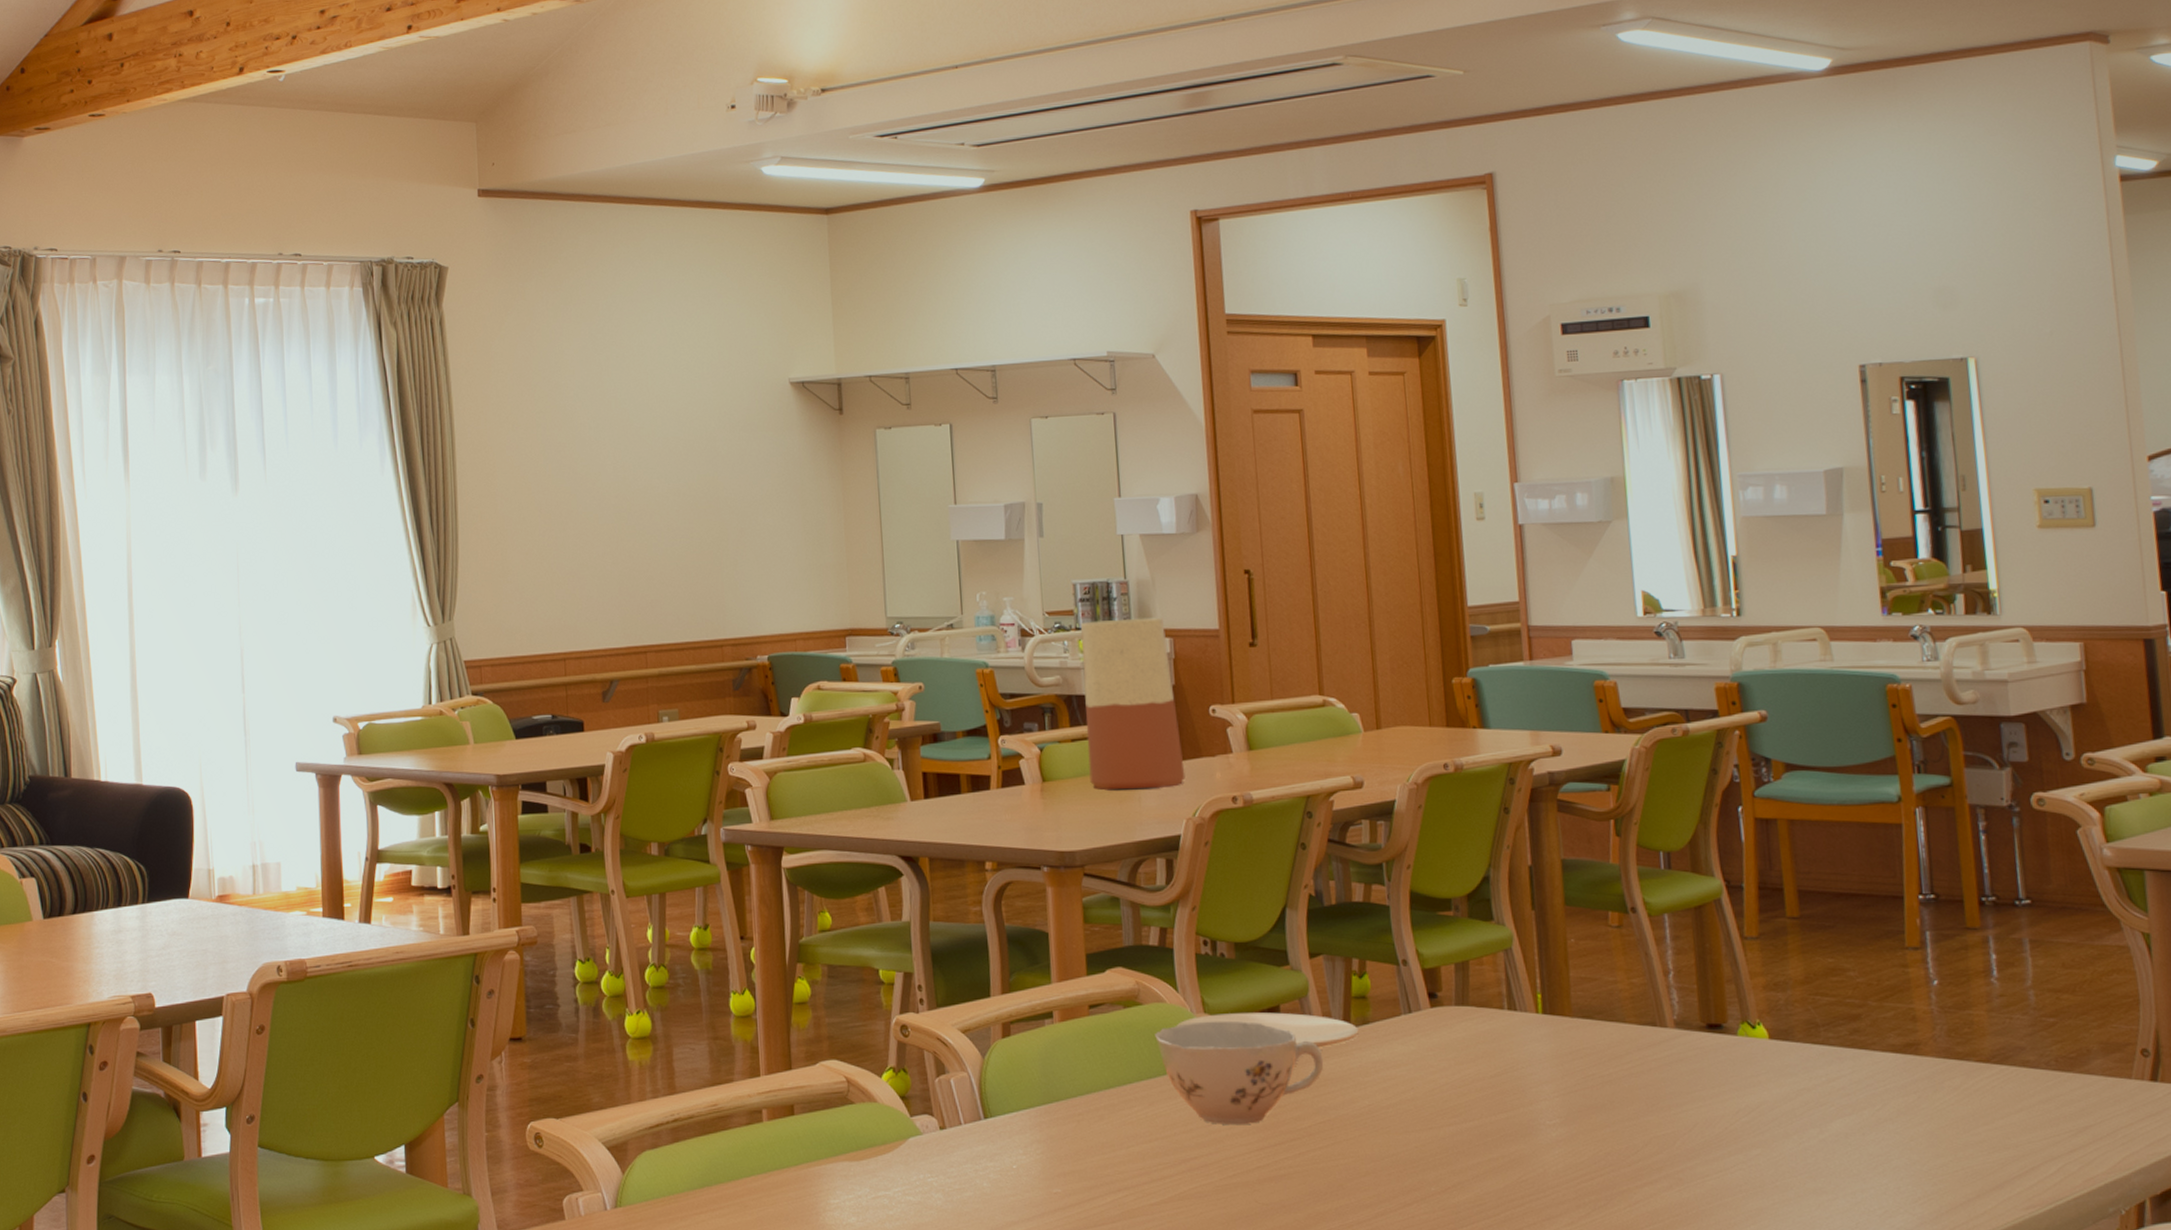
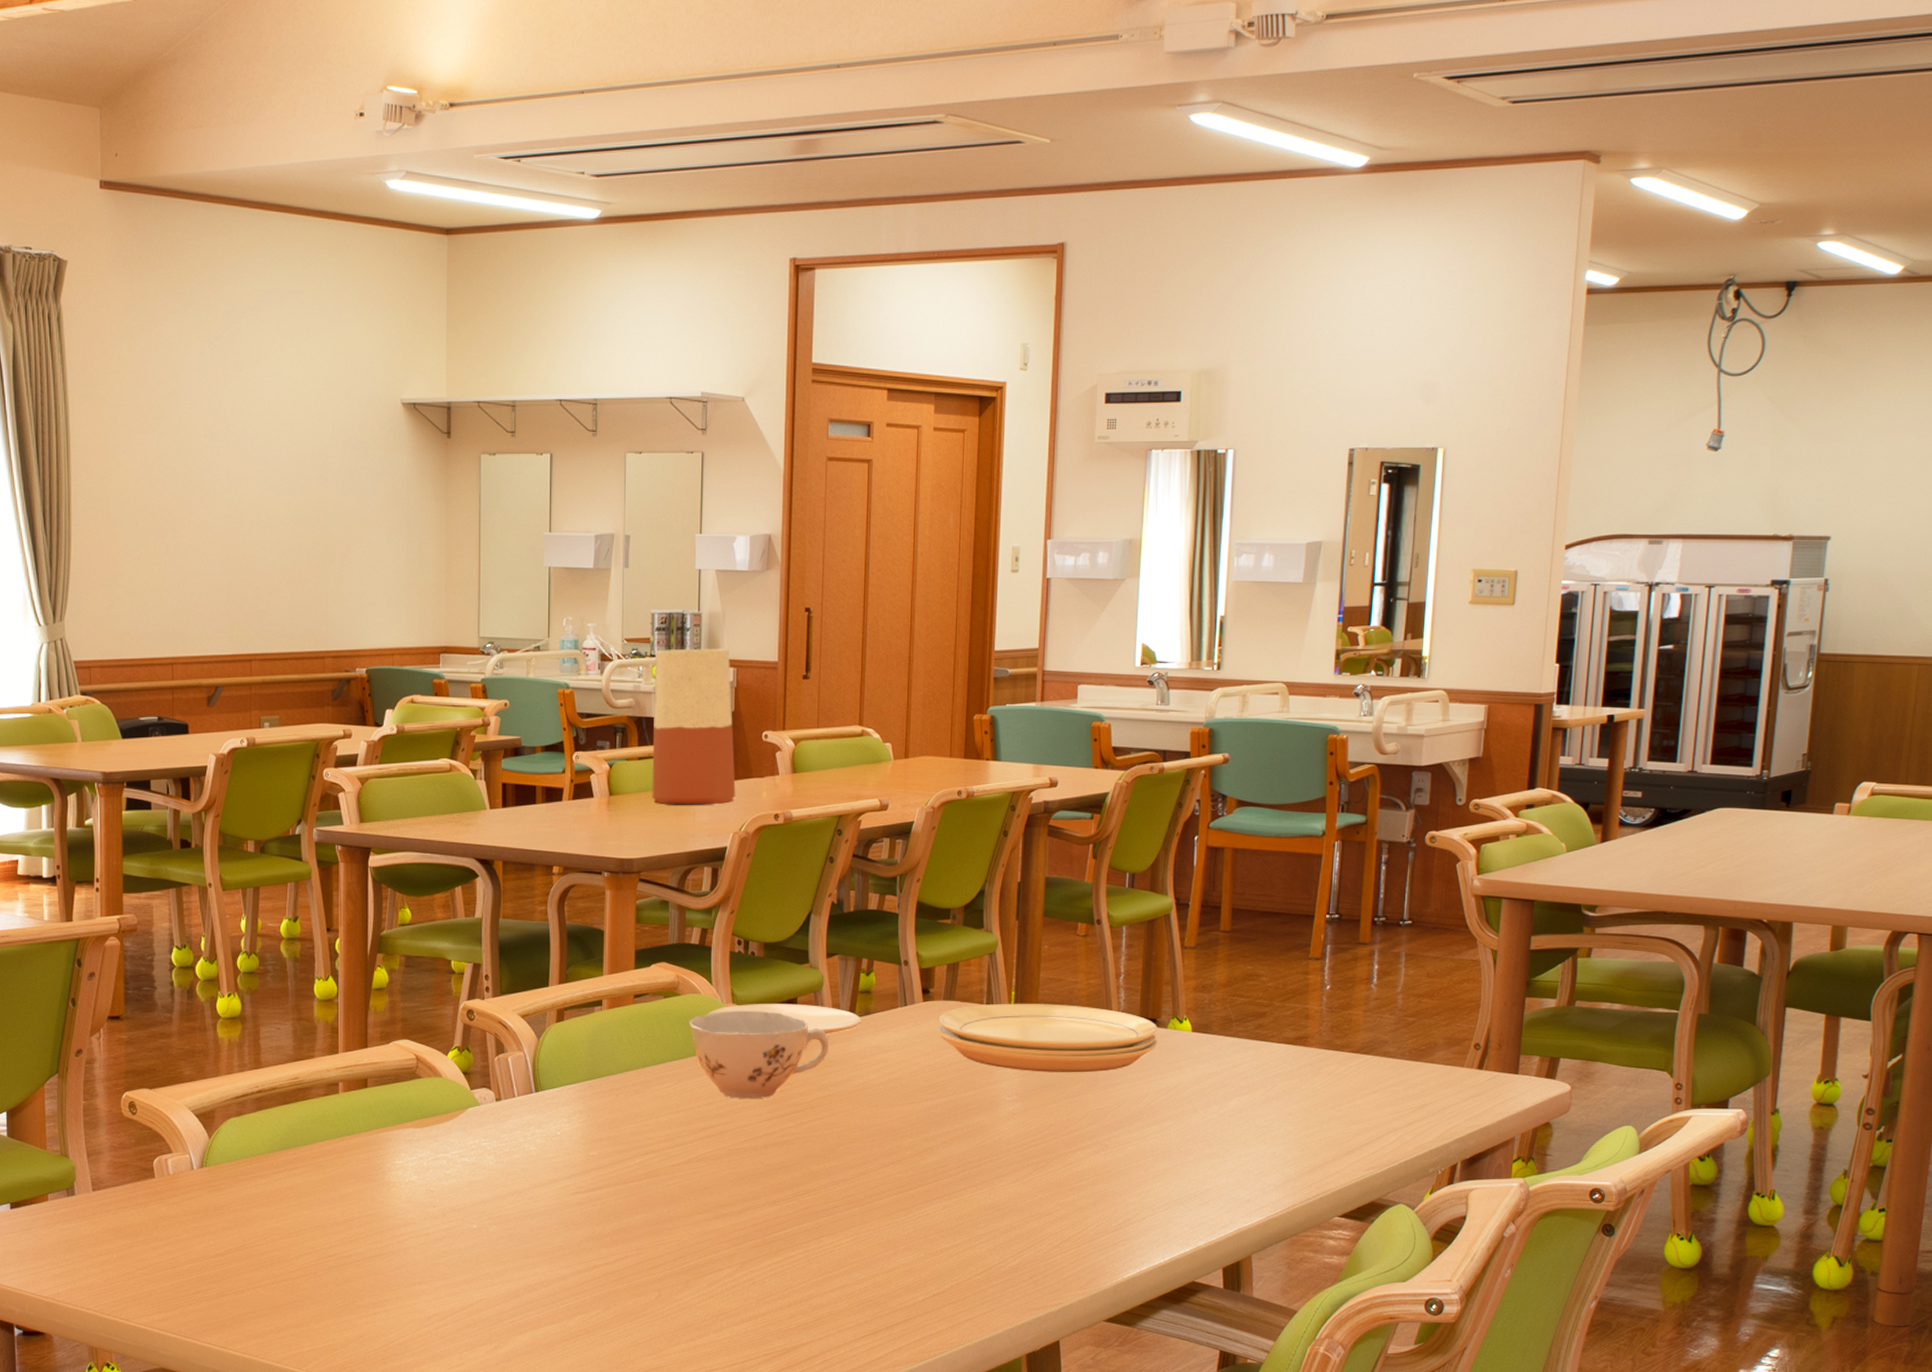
plate: none [1451,1007,1728,1091] -> present [937,1003,1158,1073]

